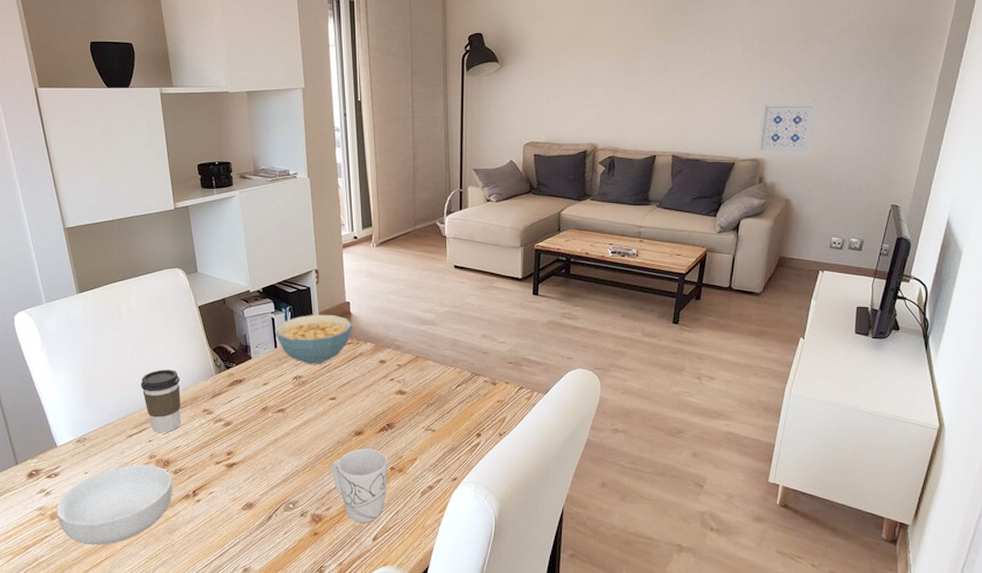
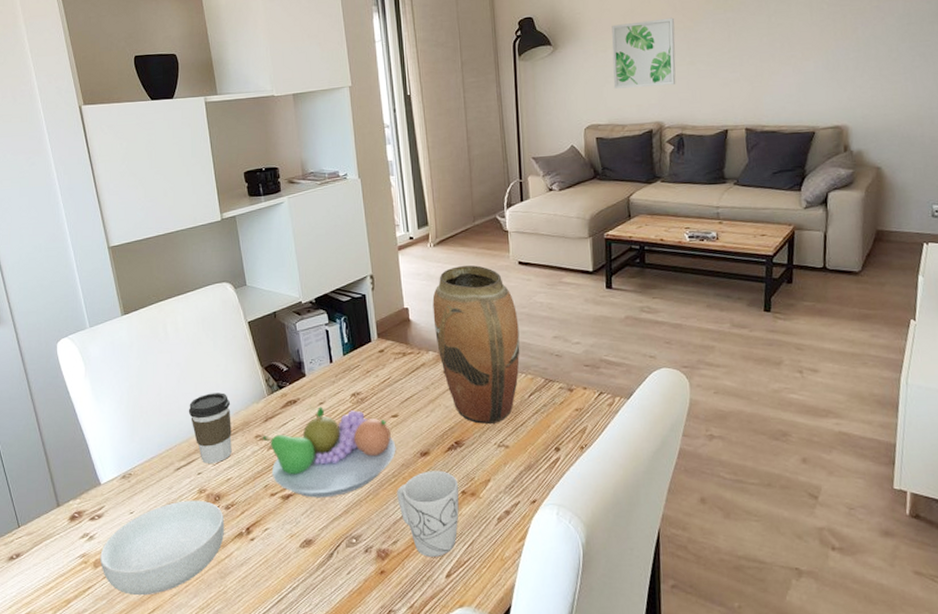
fruit bowl: none [209,387,333,468] -> present [262,406,396,498]
cereal bowl: present [275,314,353,365] -> none [330,322,413,380]
vase: none [373,266,451,410] -> present [432,265,520,424]
wall art: none [554,44,617,109] -> present [611,17,676,89]
wall art: present [756,103,818,155] -> none [837,62,900,119]

